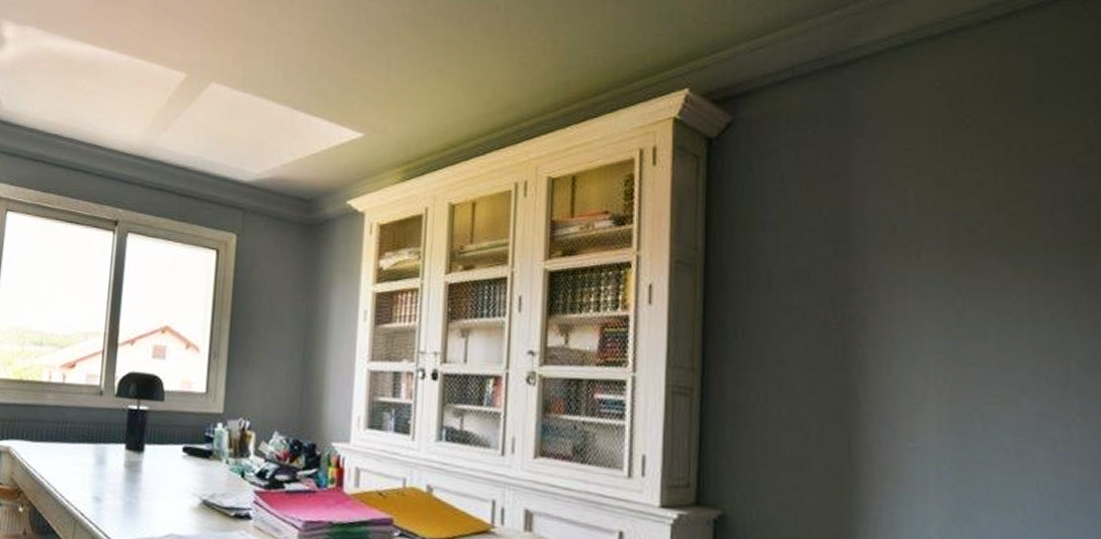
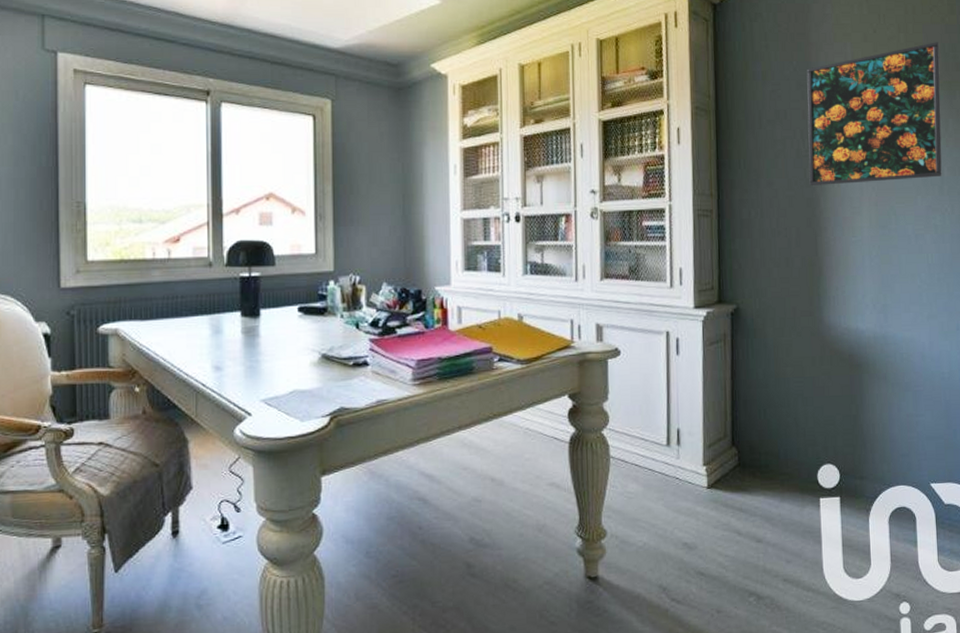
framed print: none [841,189,1068,373] -> present [807,42,942,185]

